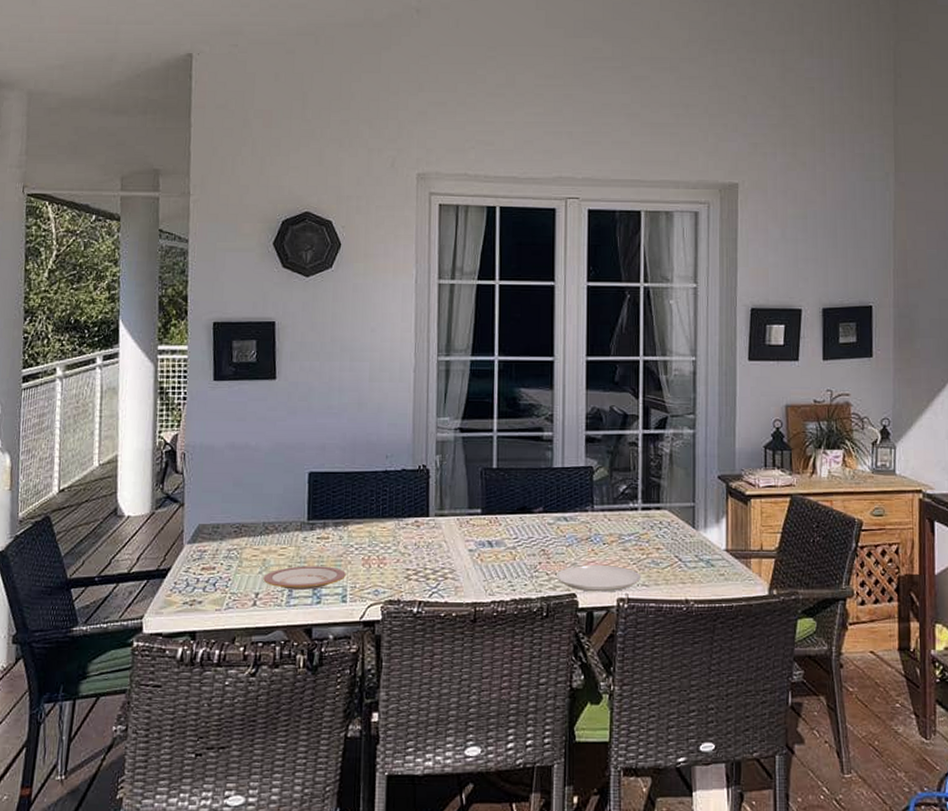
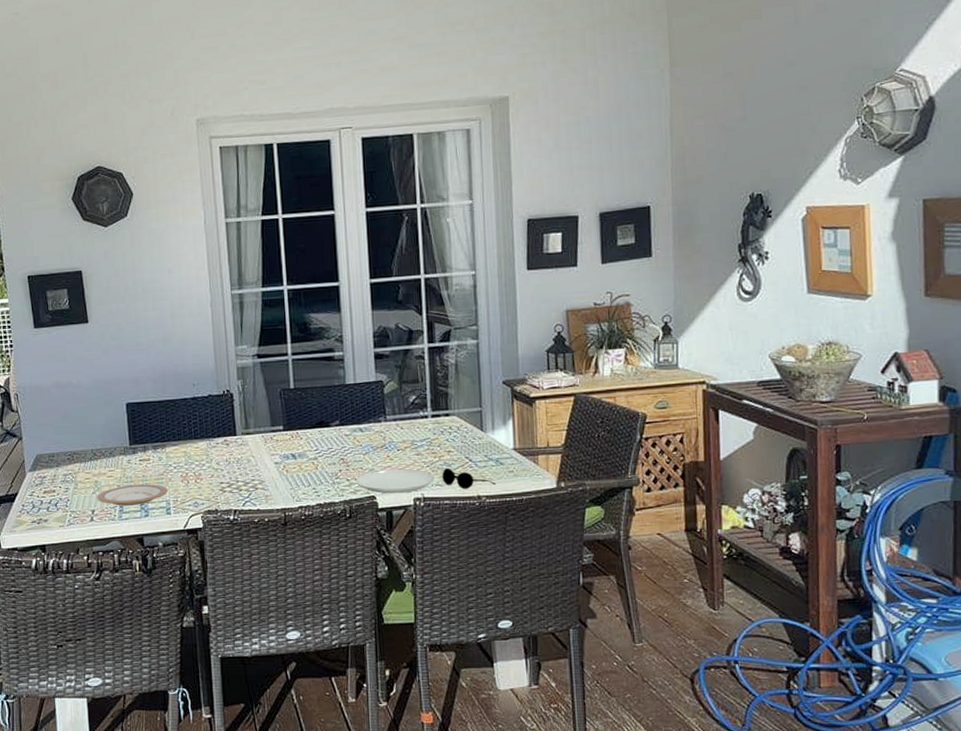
sunglasses: none [649,566,706,592] -> present [442,467,497,489]

